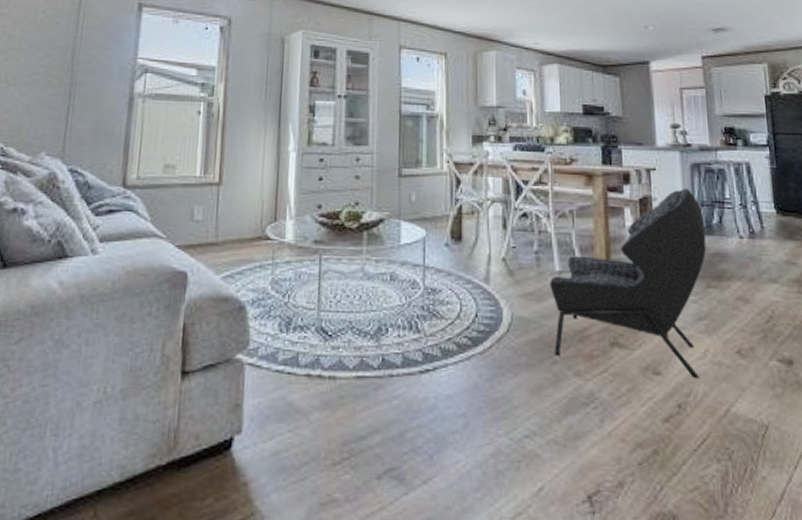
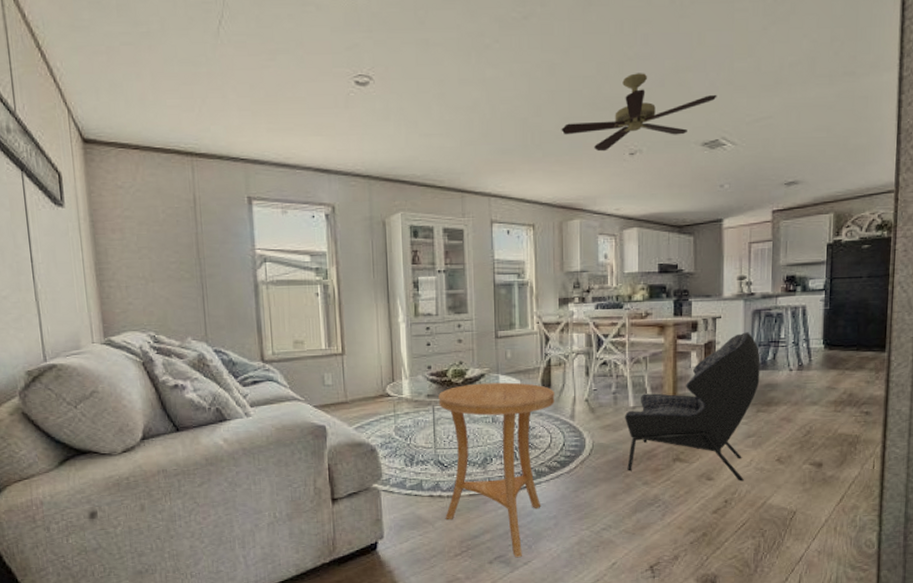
side table: none [324,230,466,471] -> present [438,382,555,557]

